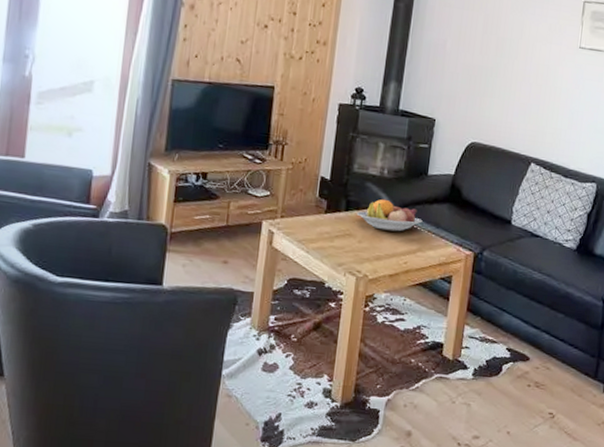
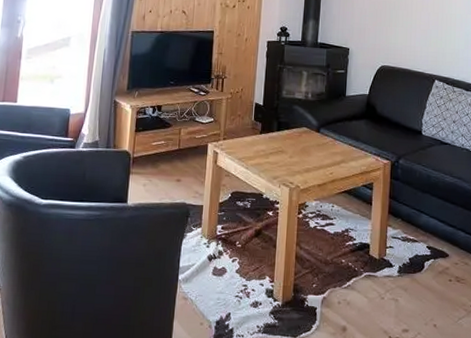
fruit bowl: present [356,199,423,232] -> none [287,119,344,147]

